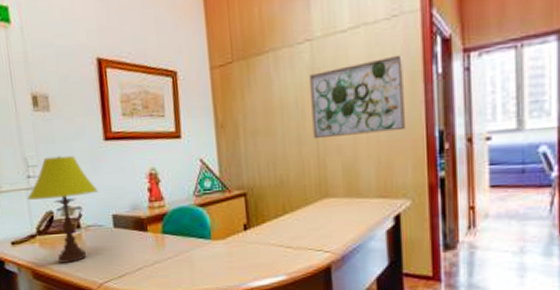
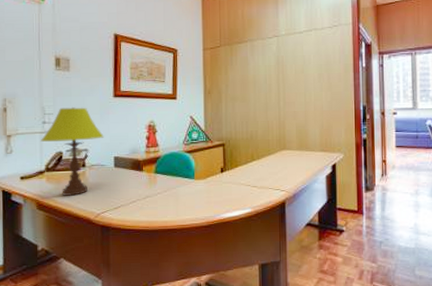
wall art: present [310,54,405,139] -> none [276,52,340,107]

